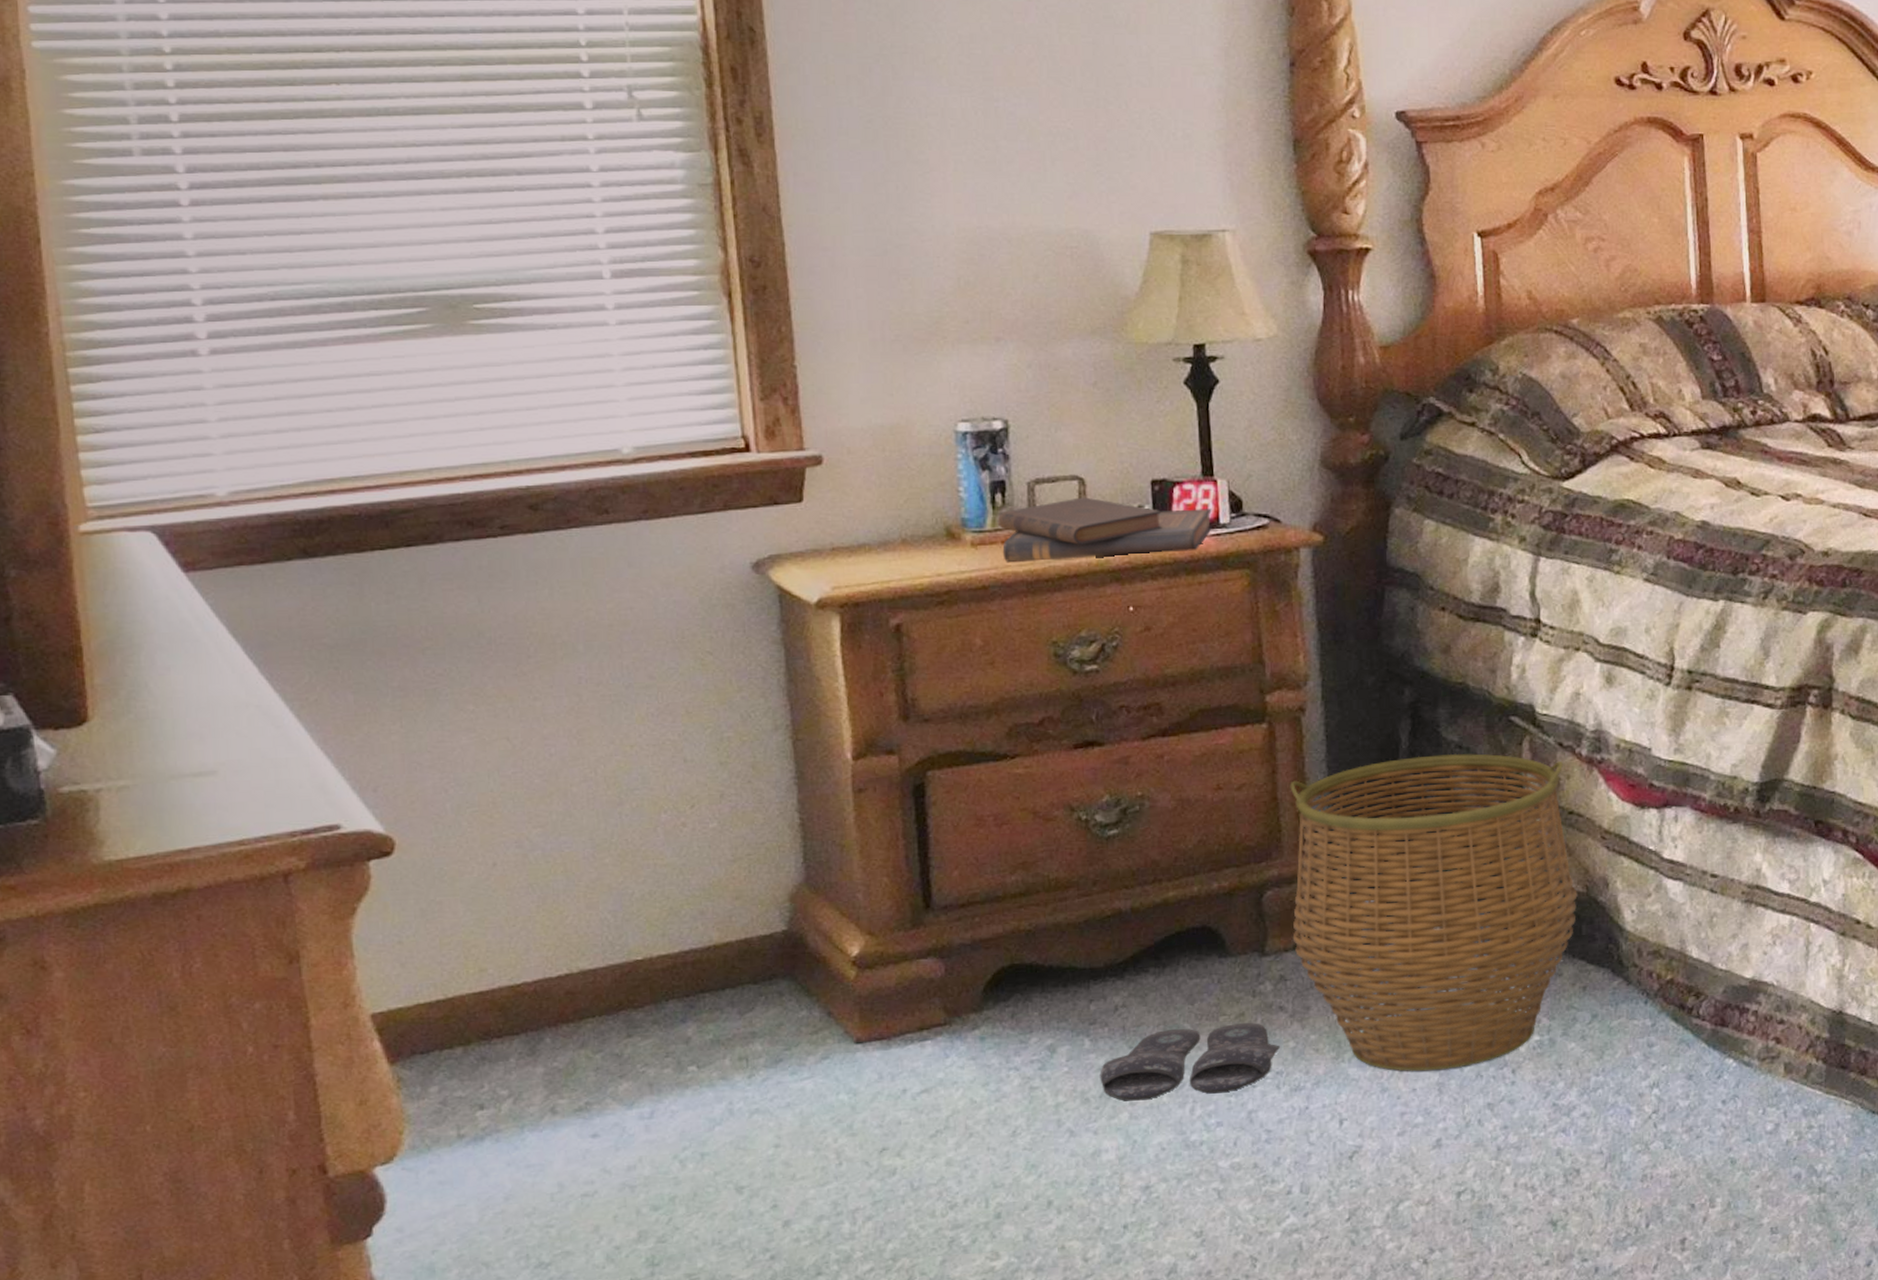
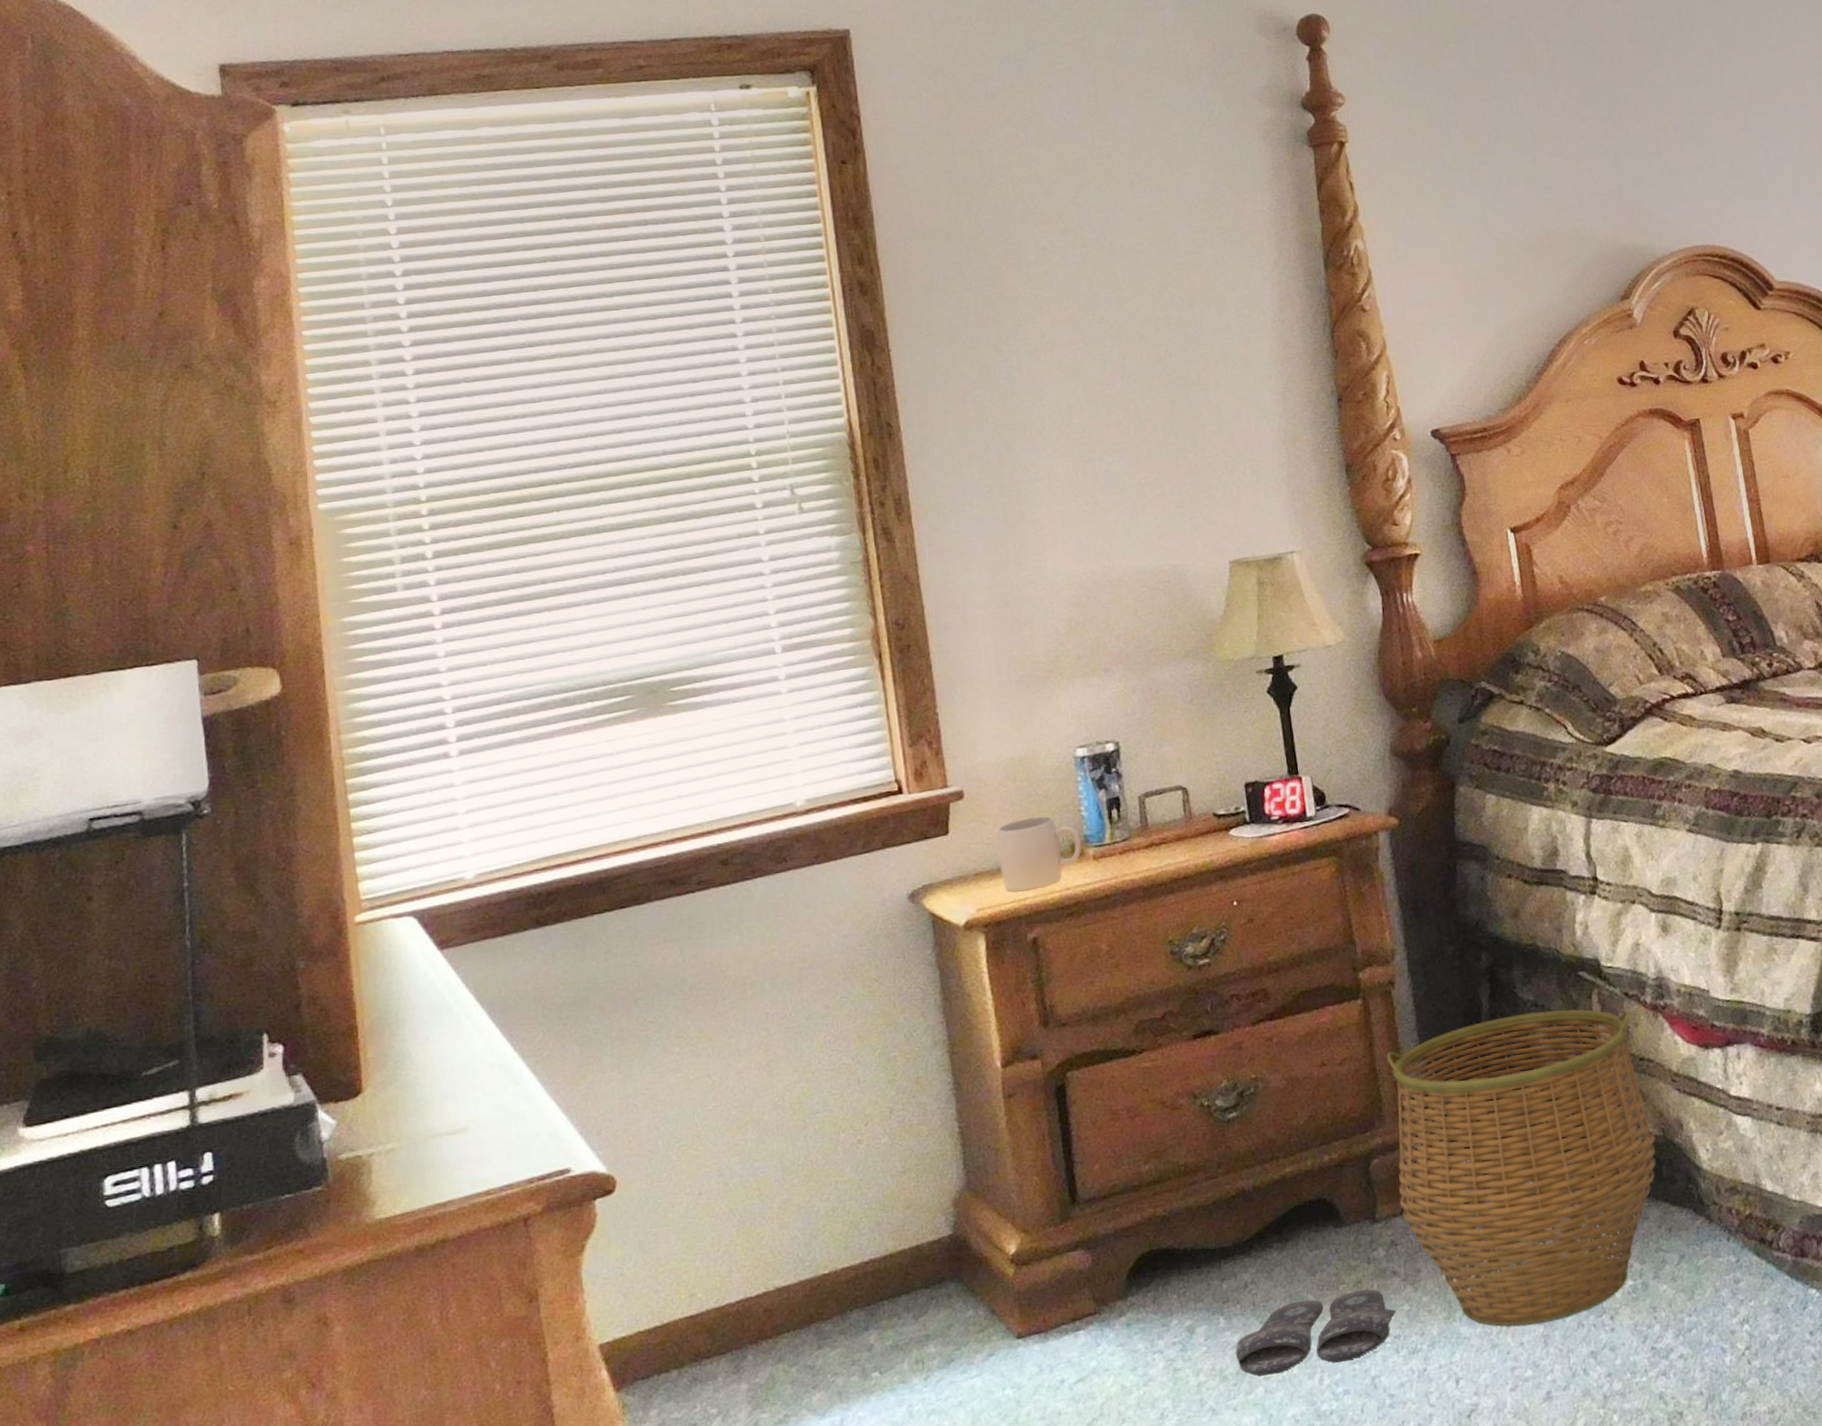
mug: none [859,493,959,573] -> present [997,815,1082,892]
diary: present [997,497,1214,562] -> none [1114,804,1302,871]

